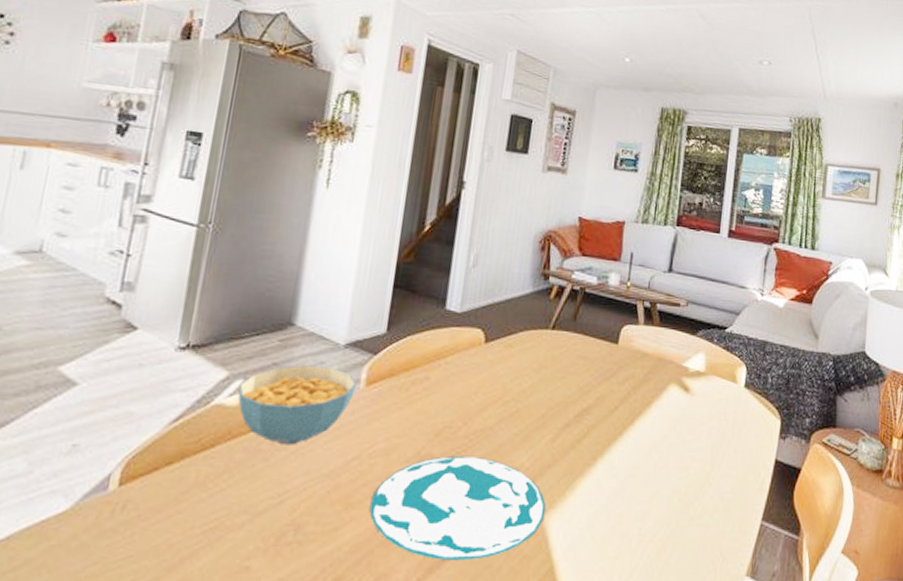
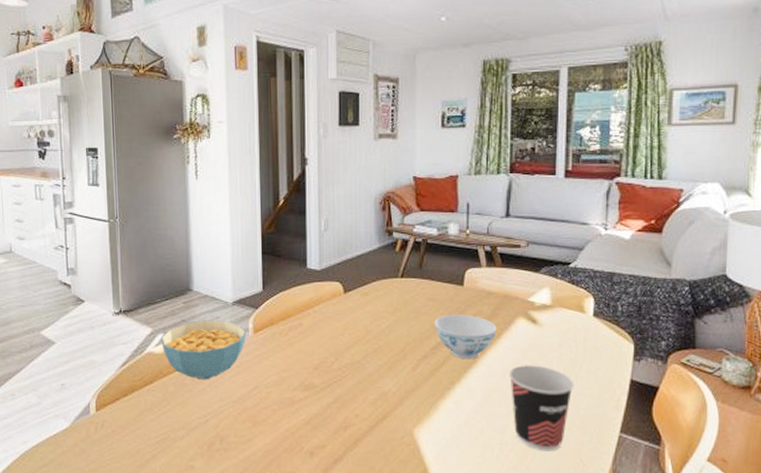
plate: present [369,456,546,561] -> none [272,385,414,464]
bowl: none [582,376,648,431] -> present [435,314,497,360]
cup: none [655,439,721,543] -> present [508,365,575,451]

